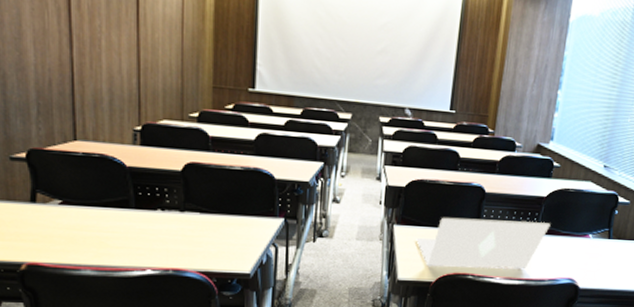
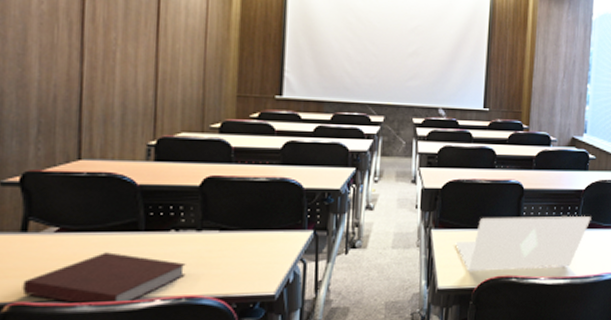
notebook: none [35,225,172,271] -> present [22,252,186,306]

